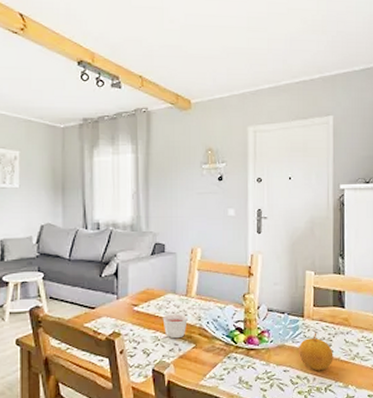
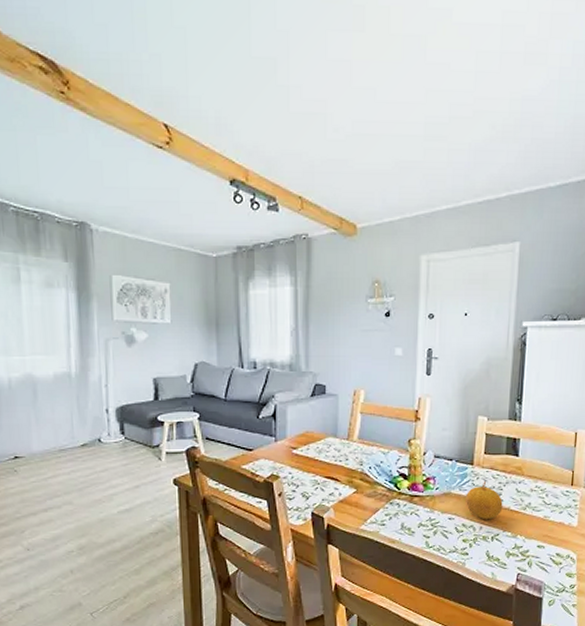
candle: present [162,313,188,339] -> none [322,458,349,483]

